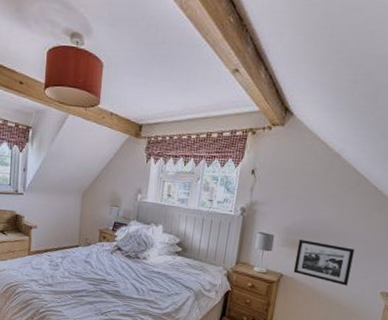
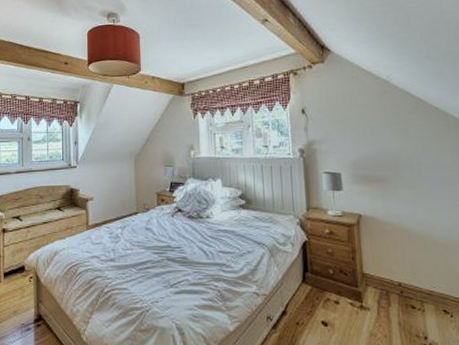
picture frame: present [293,239,355,286] -> none [369,173,438,219]

